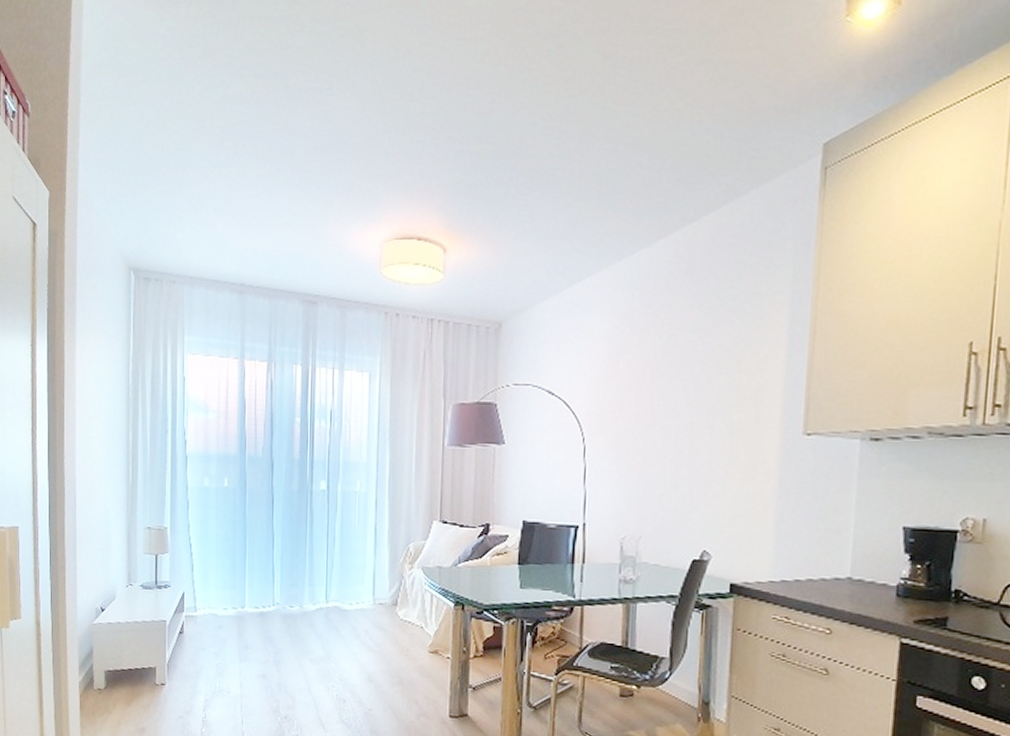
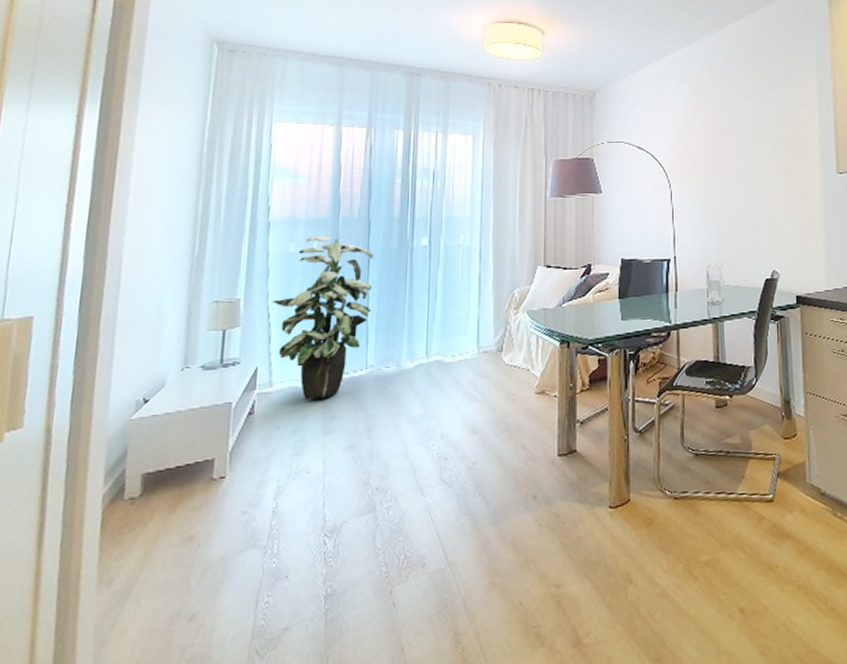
indoor plant: none [193,472,277,628] -> present [272,235,373,400]

